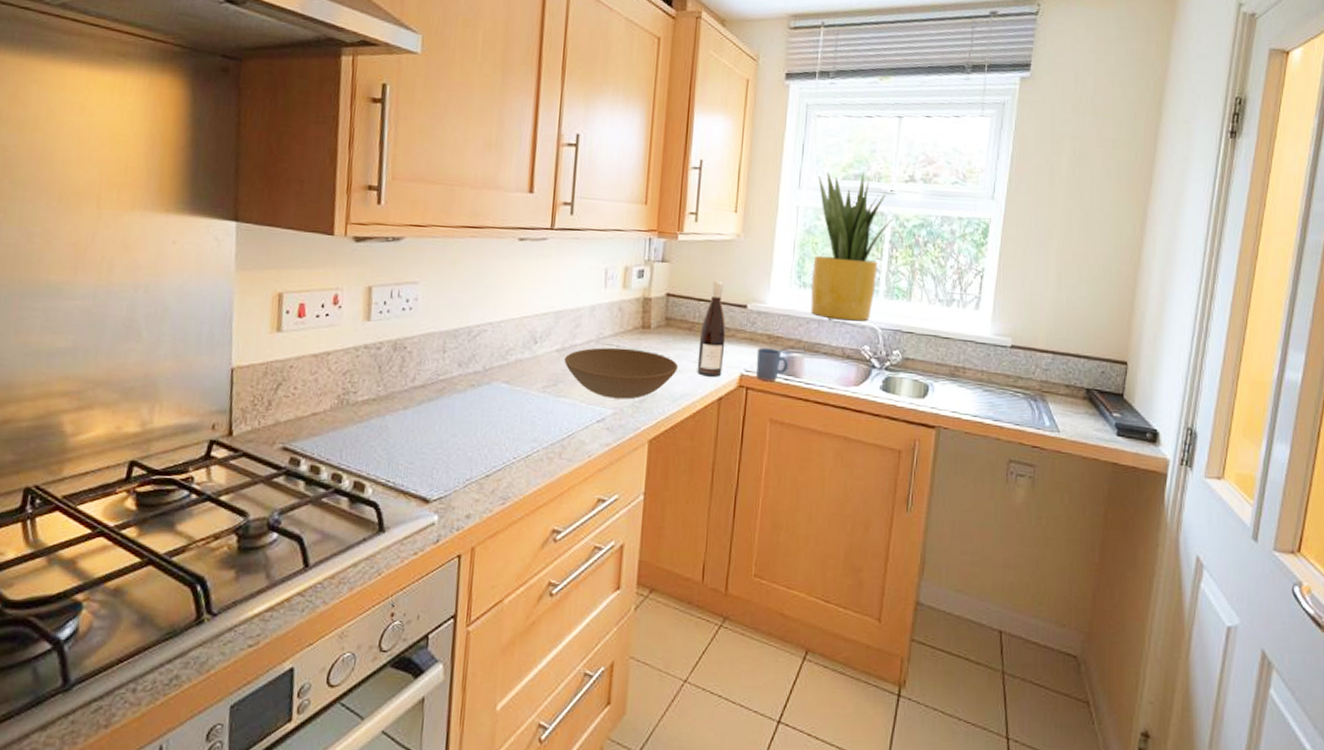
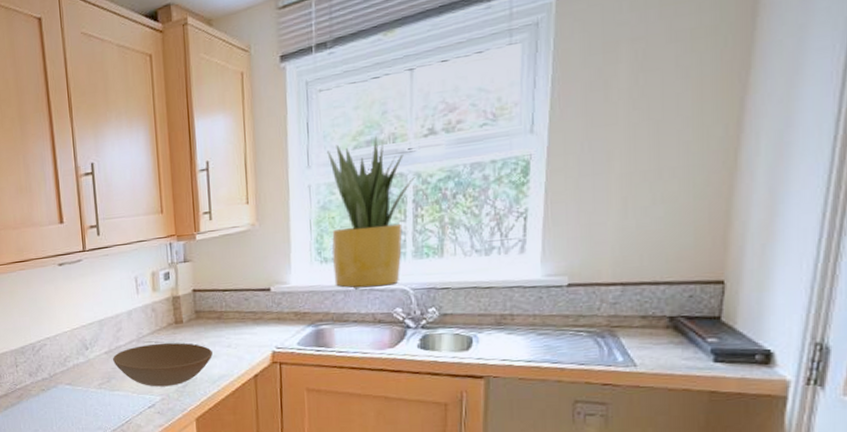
bottle: present [697,280,726,377] -> none [228,270,254,358]
mug: present [755,348,788,381] -> none [285,324,318,355]

